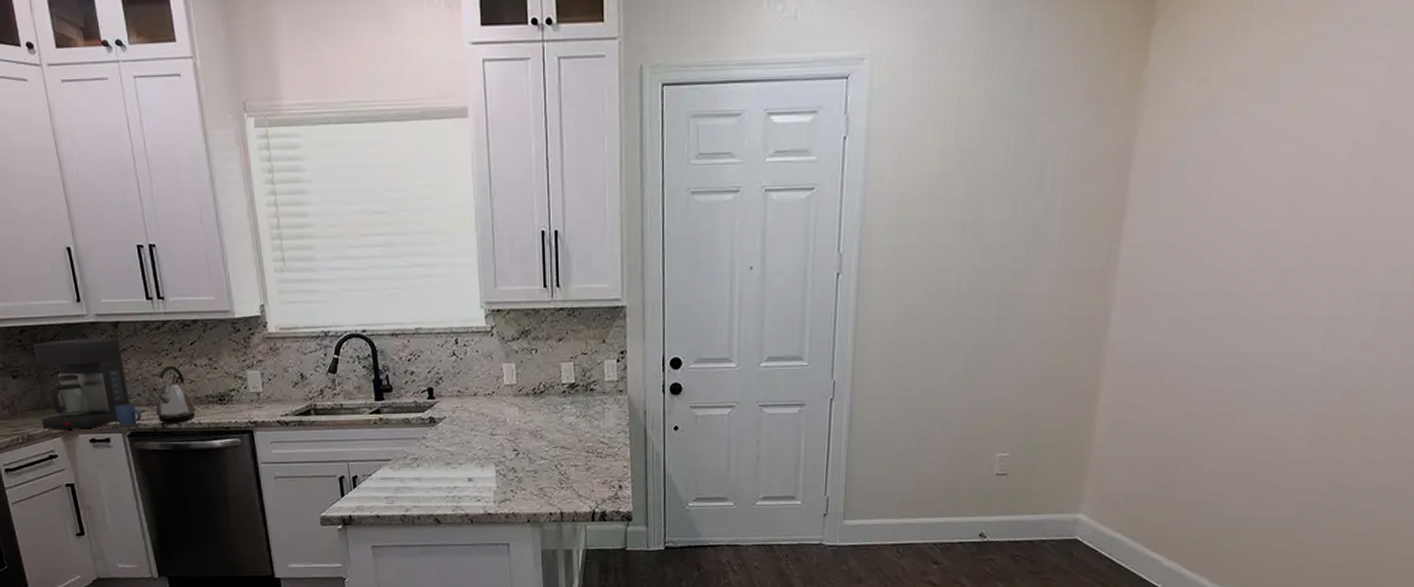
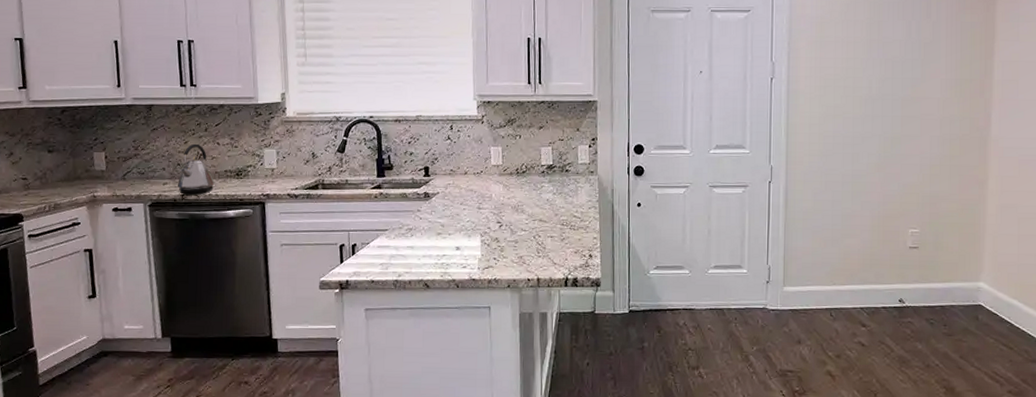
coffee maker: present [33,337,130,430] -> none [70,118,154,200]
mug: present [114,403,142,428] -> none [139,177,164,198]

